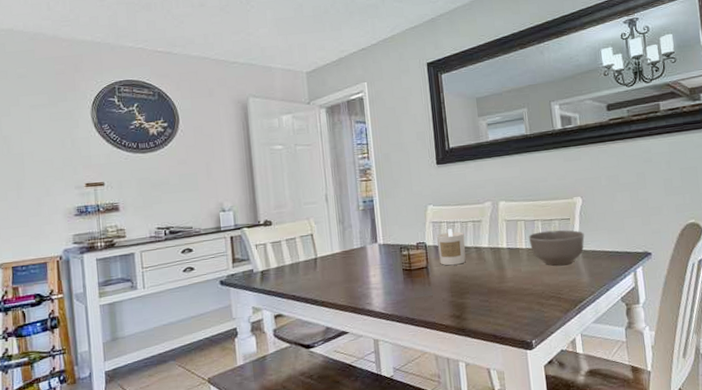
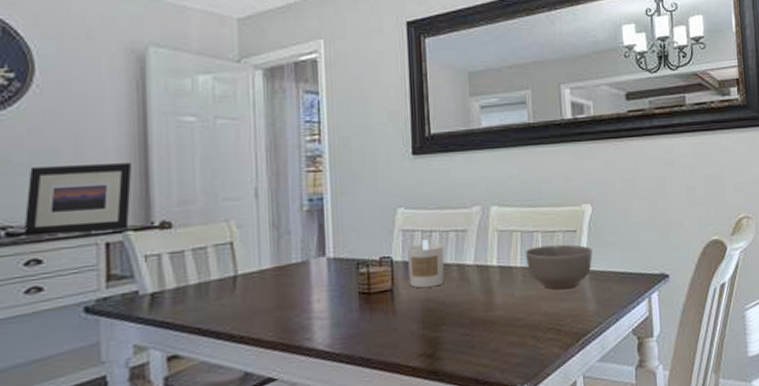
picture frame: none [180,180,244,233] -> present [23,163,132,237]

